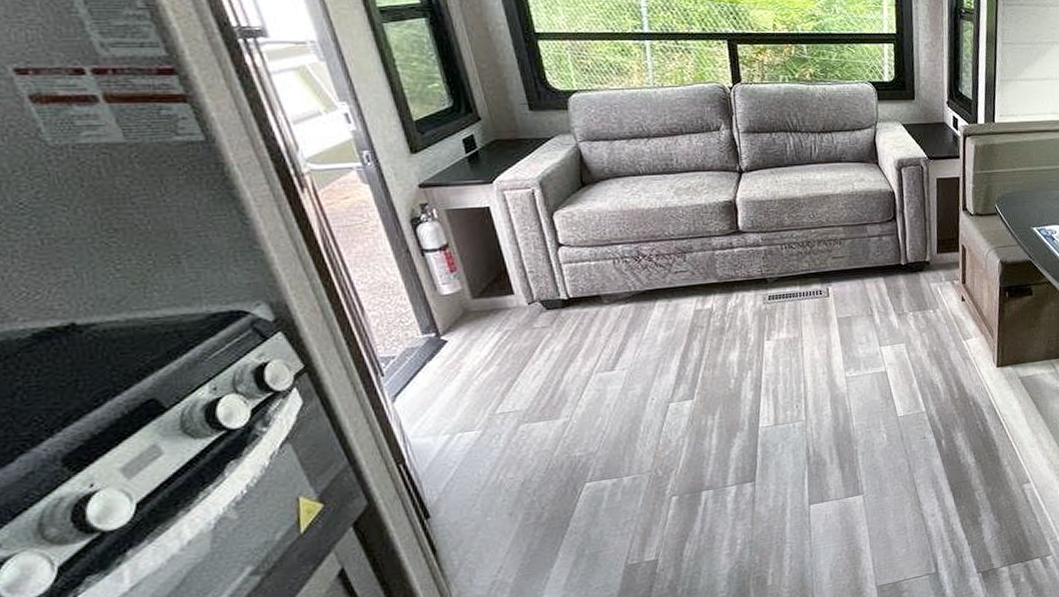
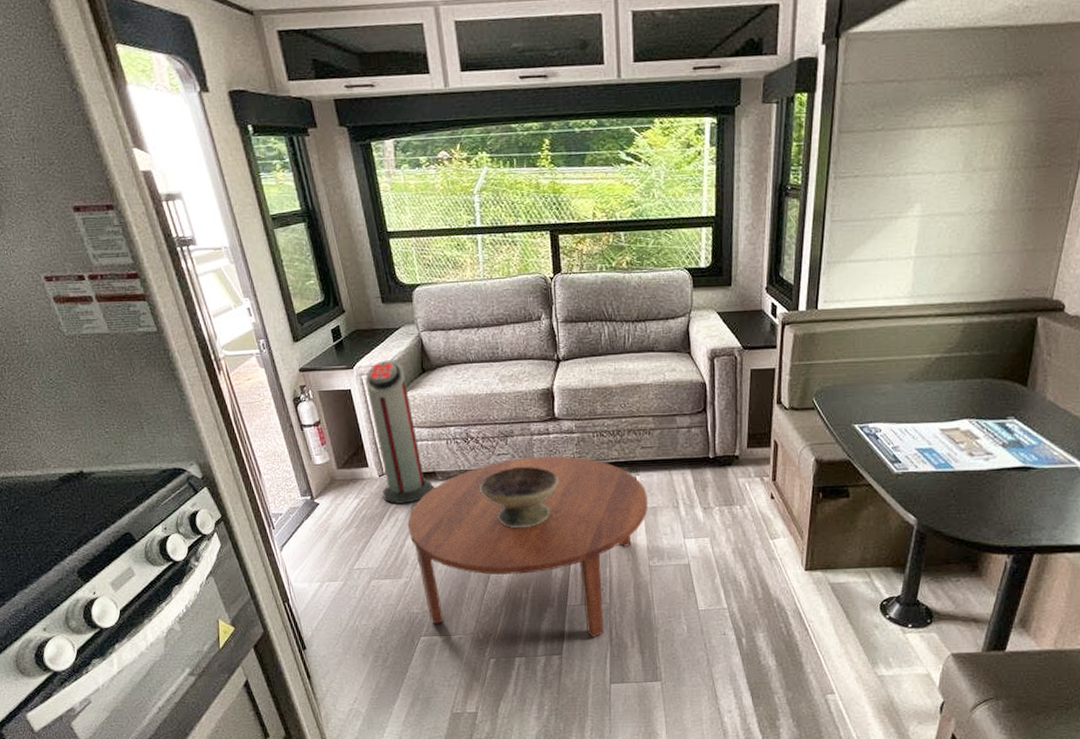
air purifier: none [509,173,599,334] -> present [365,360,434,504]
coffee table: none [566,270,842,467] -> present [408,456,648,638]
decorative bowl: none [653,283,746,351] -> present [479,466,559,529]

